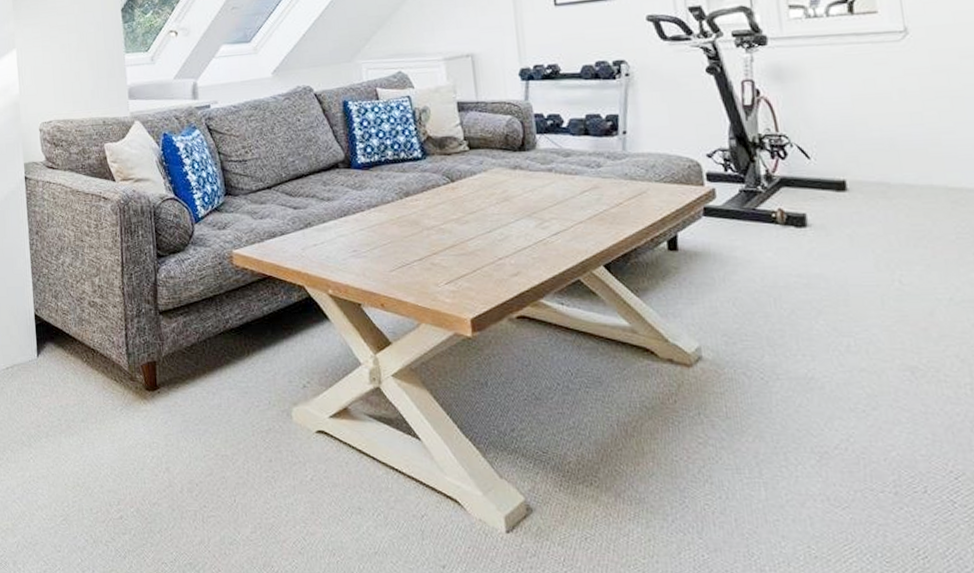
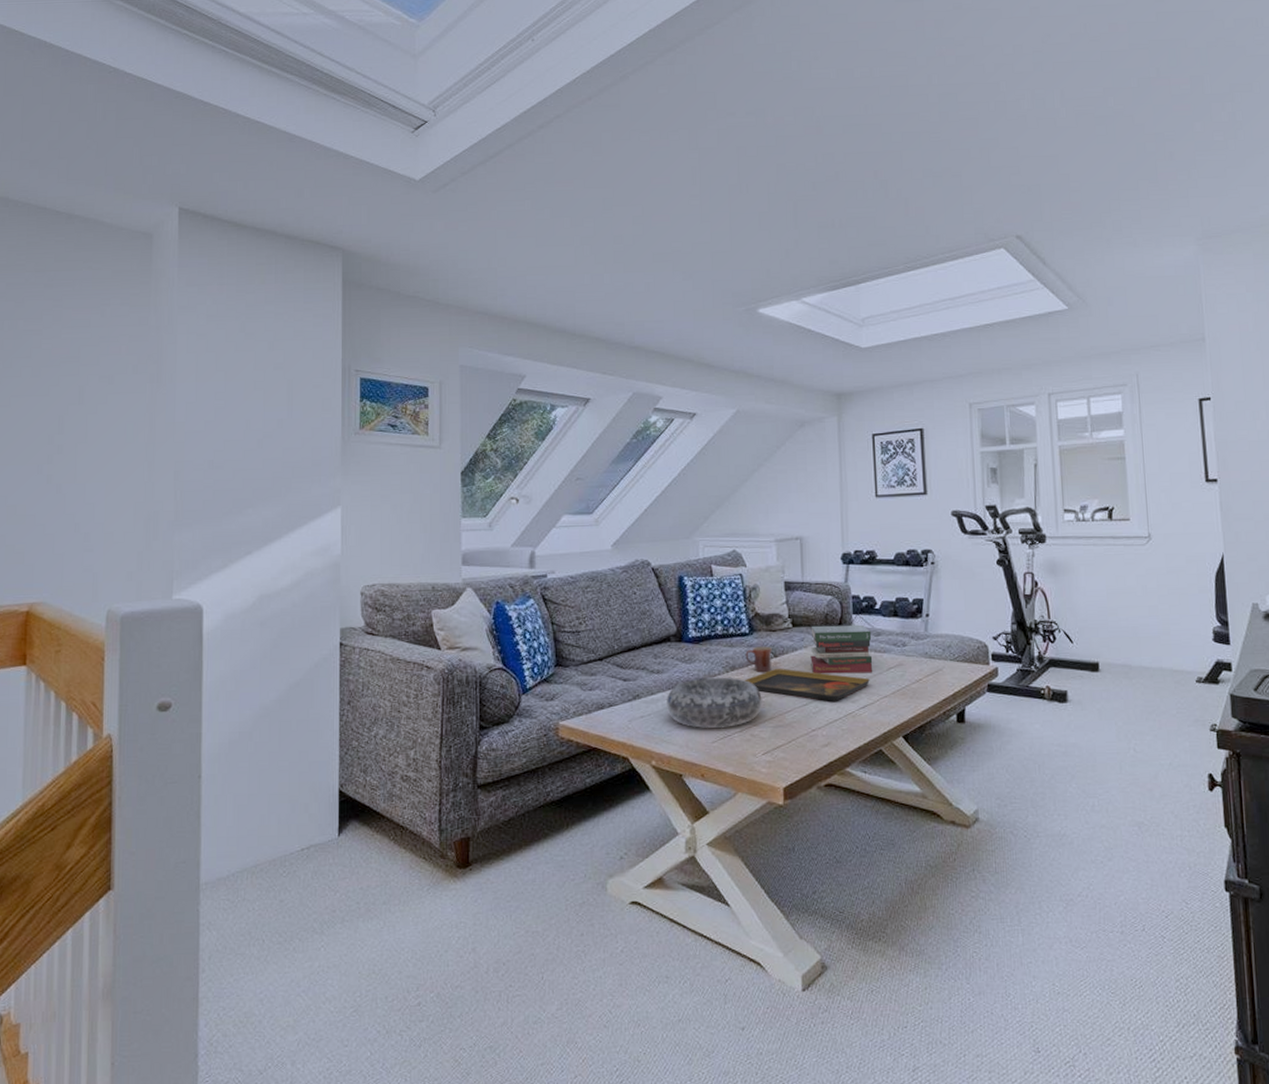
decorative bowl: none [339,203,442,256] -> present [667,677,762,728]
mug: none [419,170,449,199] -> present [745,646,772,673]
decorative tray: none [419,193,561,229] -> present [744,668,870,703]
books: none [489,145,564,199] -> present [810,624,873,674]

